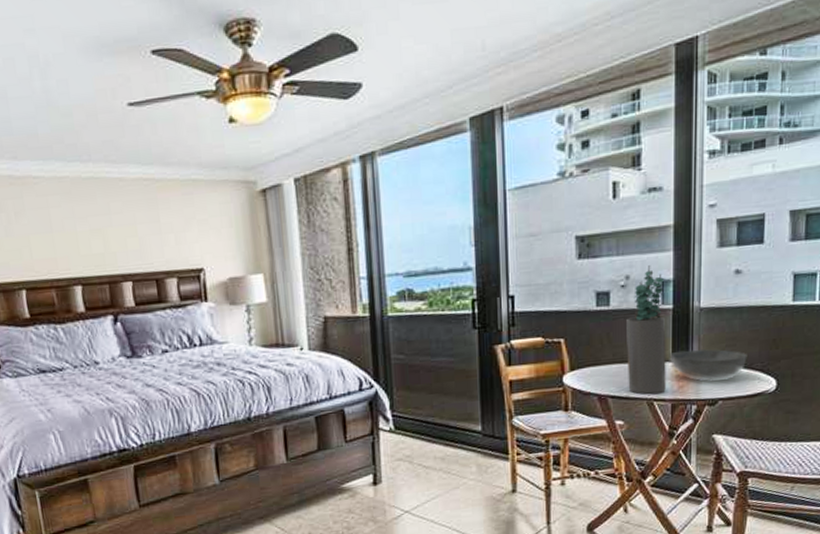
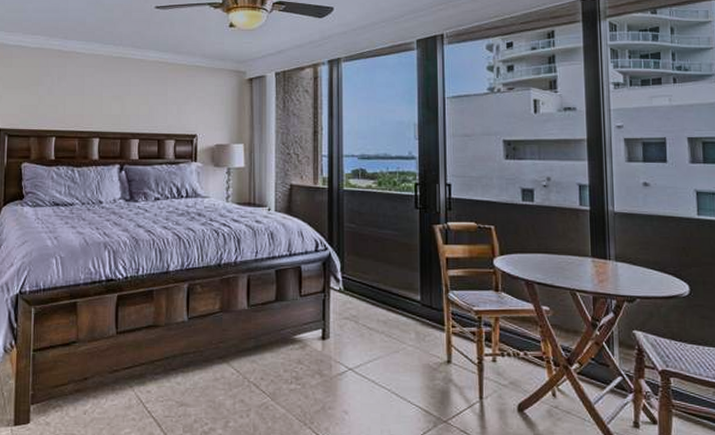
vase: present [627,265,666,395] -> none [549,171,587,286]
bowl: present [669,349,747,381] -> none [588,248,660,279]

